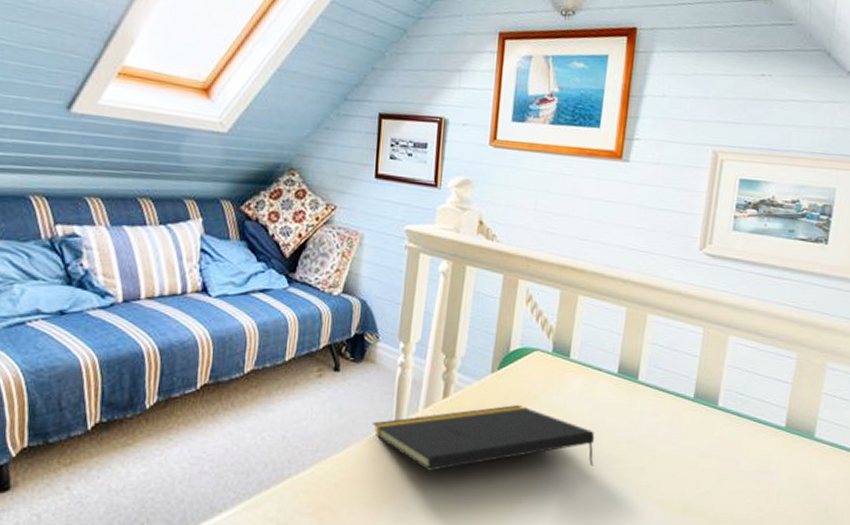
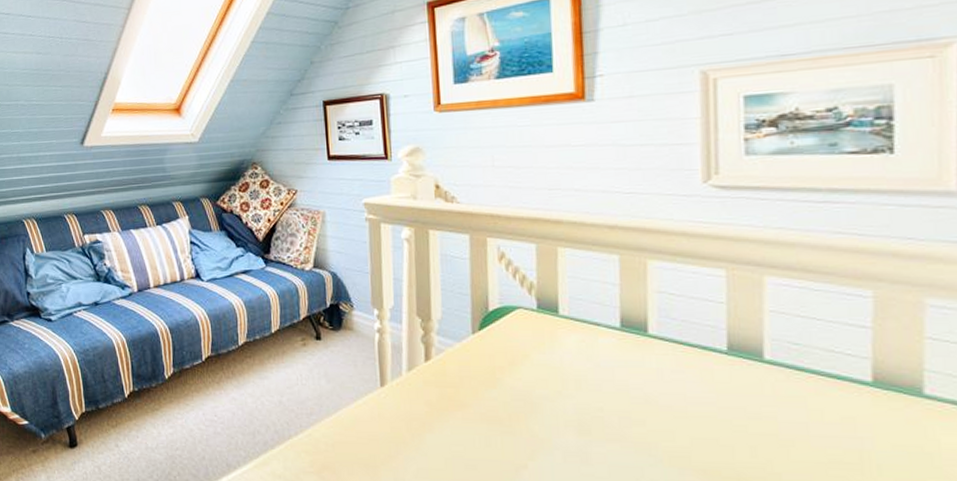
notepad: present [372,405,595,471] -> none [359,366,608,434]

